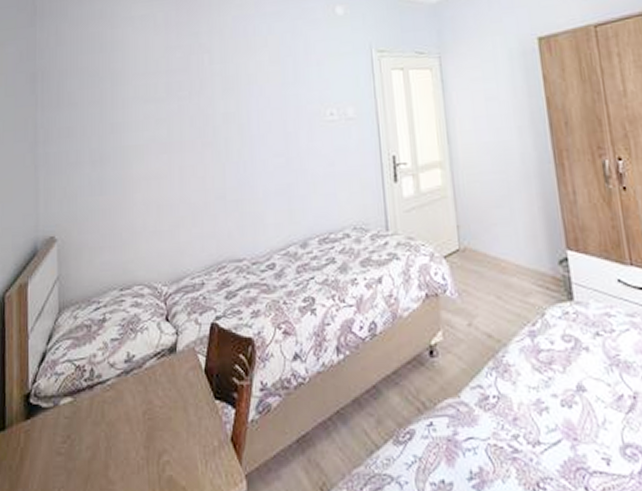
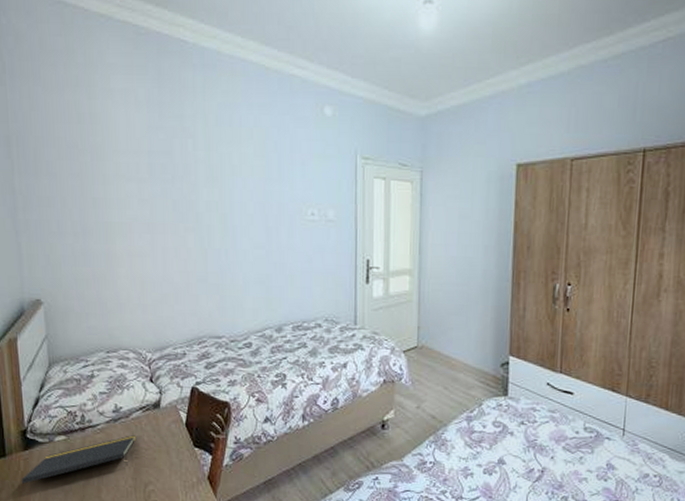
notepad: none [19,388,150,464] -> present [21,434,137,484]

